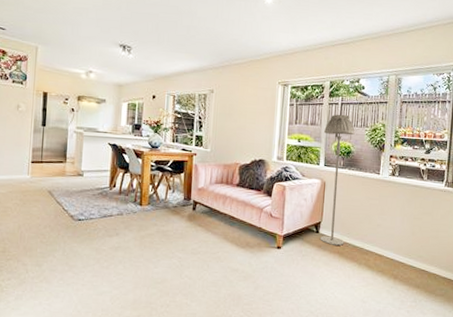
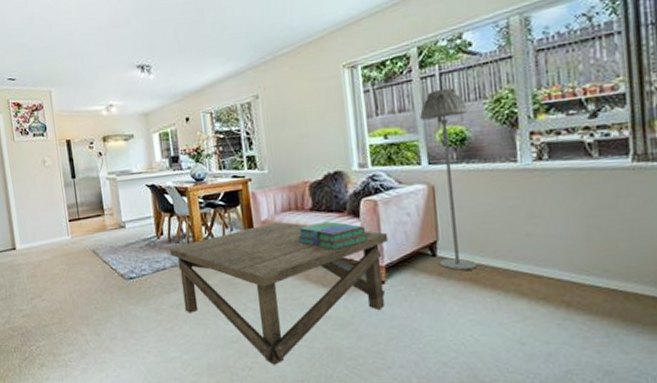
coffee table: none [118,190,289,304] -> present [169,222,389,365]
stack of books: none [223,196,275,219] -> present [297,221,369,250]

